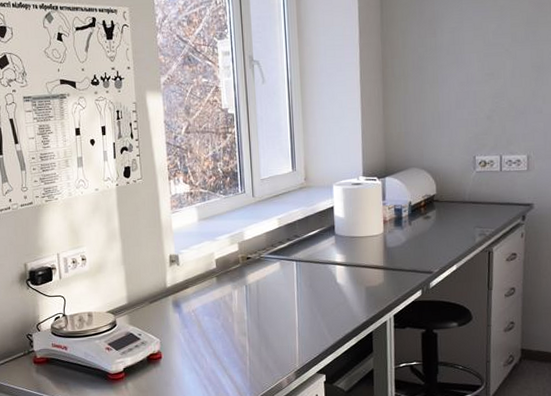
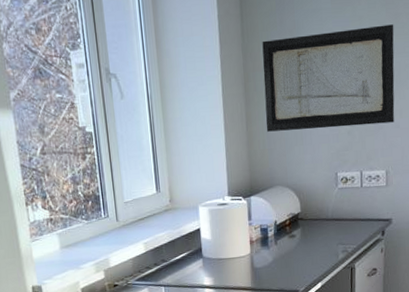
wall art: none [401,13,537,116] -> present [262,24,395,132]

